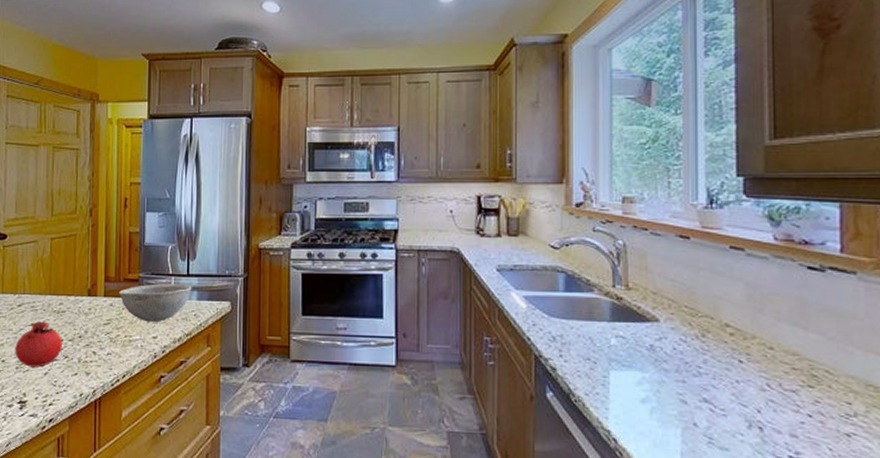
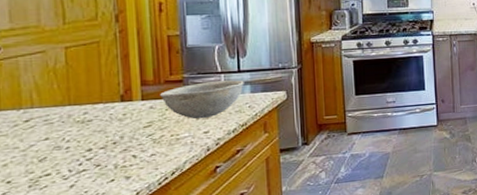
fruit: present [15,321,62,368] -> none [25,133,92,183]

